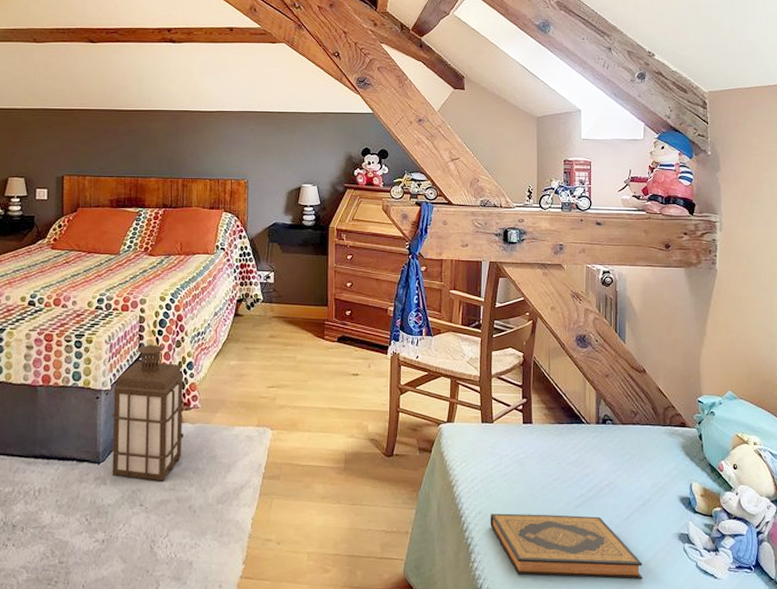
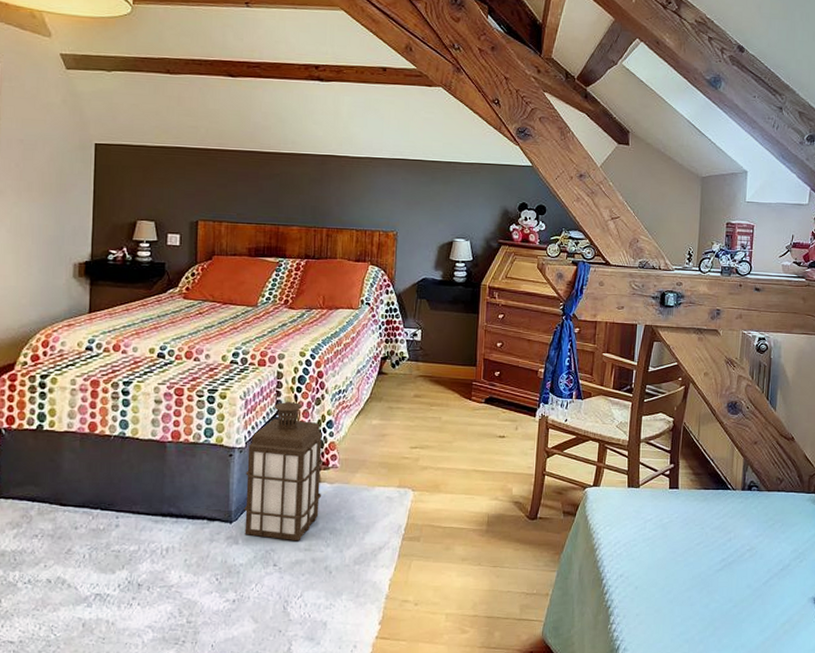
hardback book: present [490,513,643,580] -> none [631,577,778,641]

